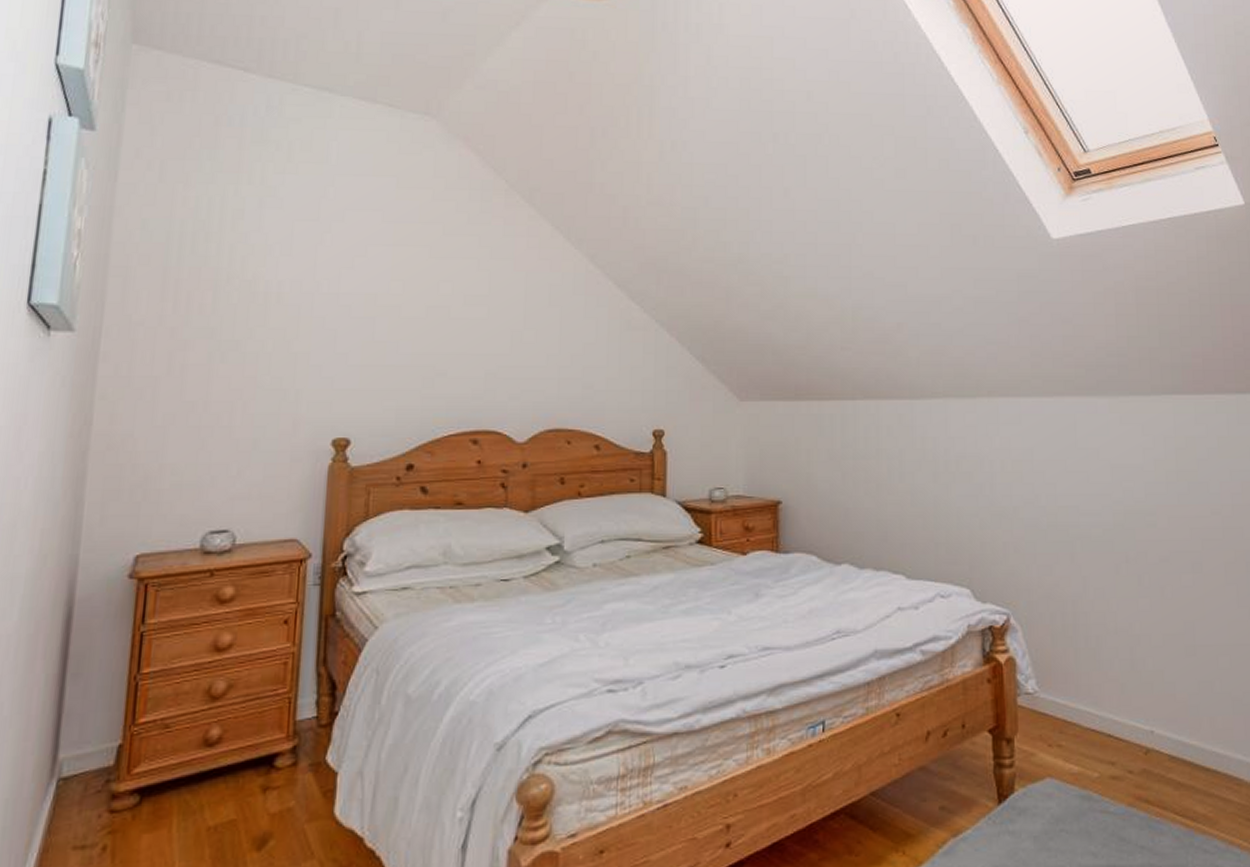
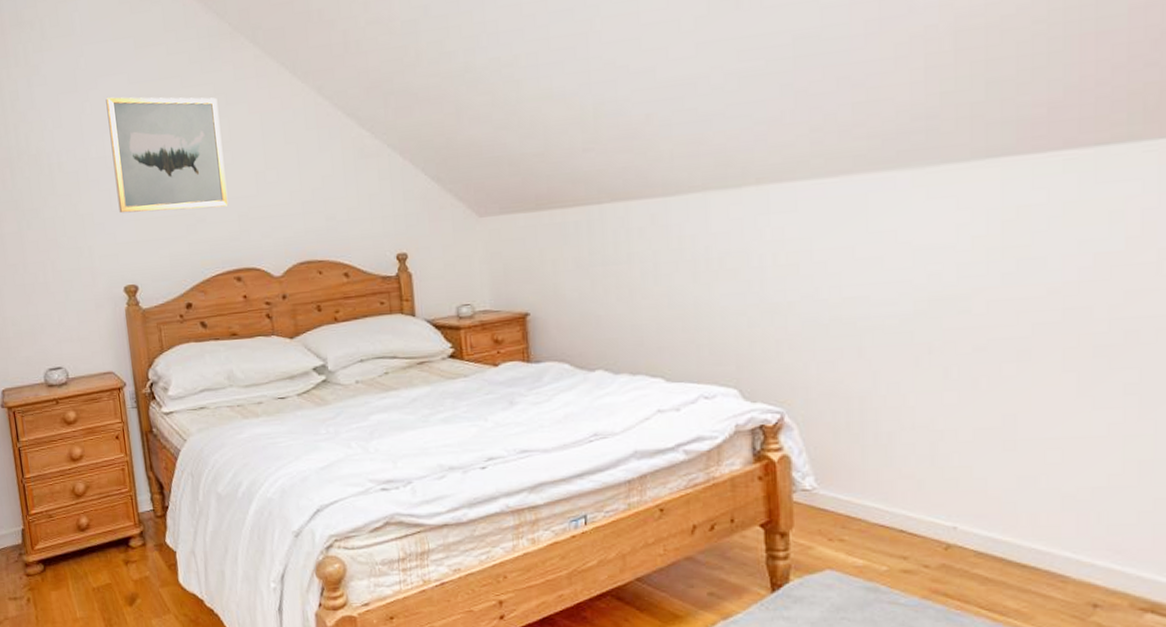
wall art: none [343,233,481,362] -> present [106,97,228,213]

